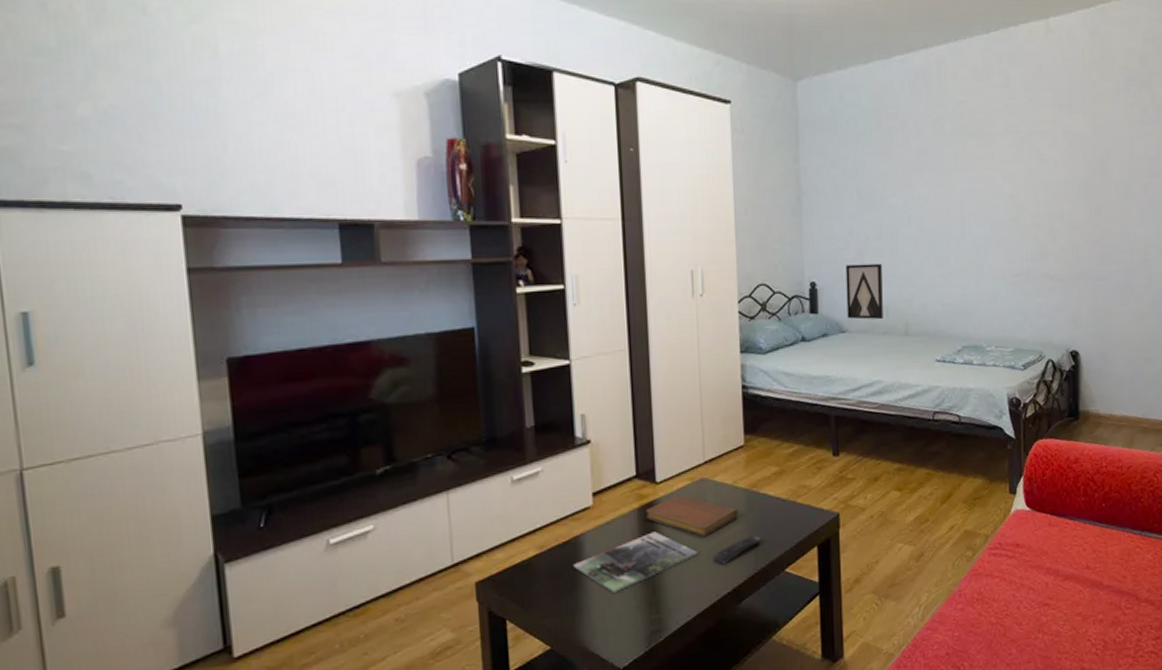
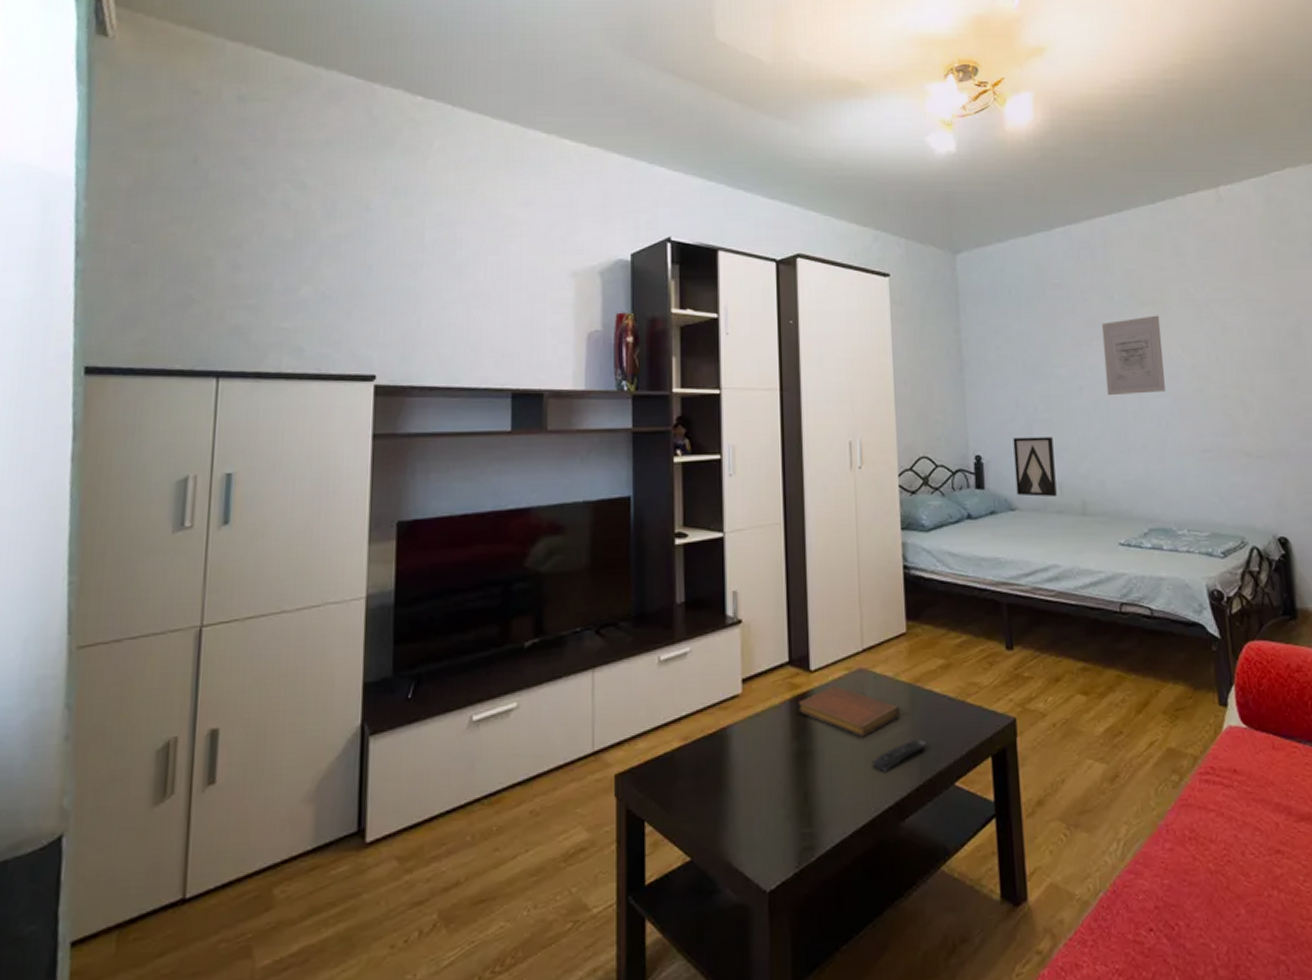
magazine: present [574,531,699,593] -> none [719,728,856,798]
wall art: none [932,146,986,225] -> present [1101,315,1165,396]

